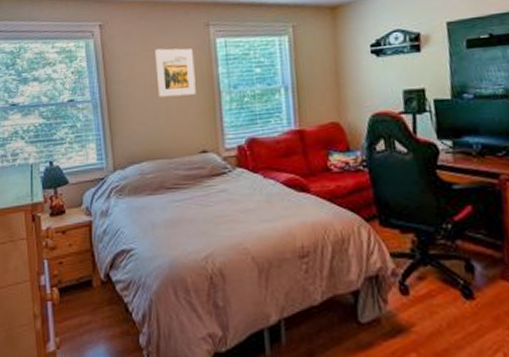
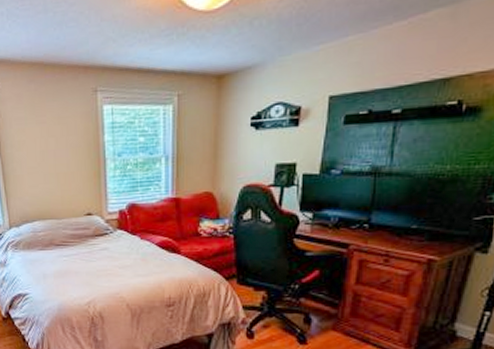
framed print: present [155,48,196,98] -> none [45,114,83,163]

